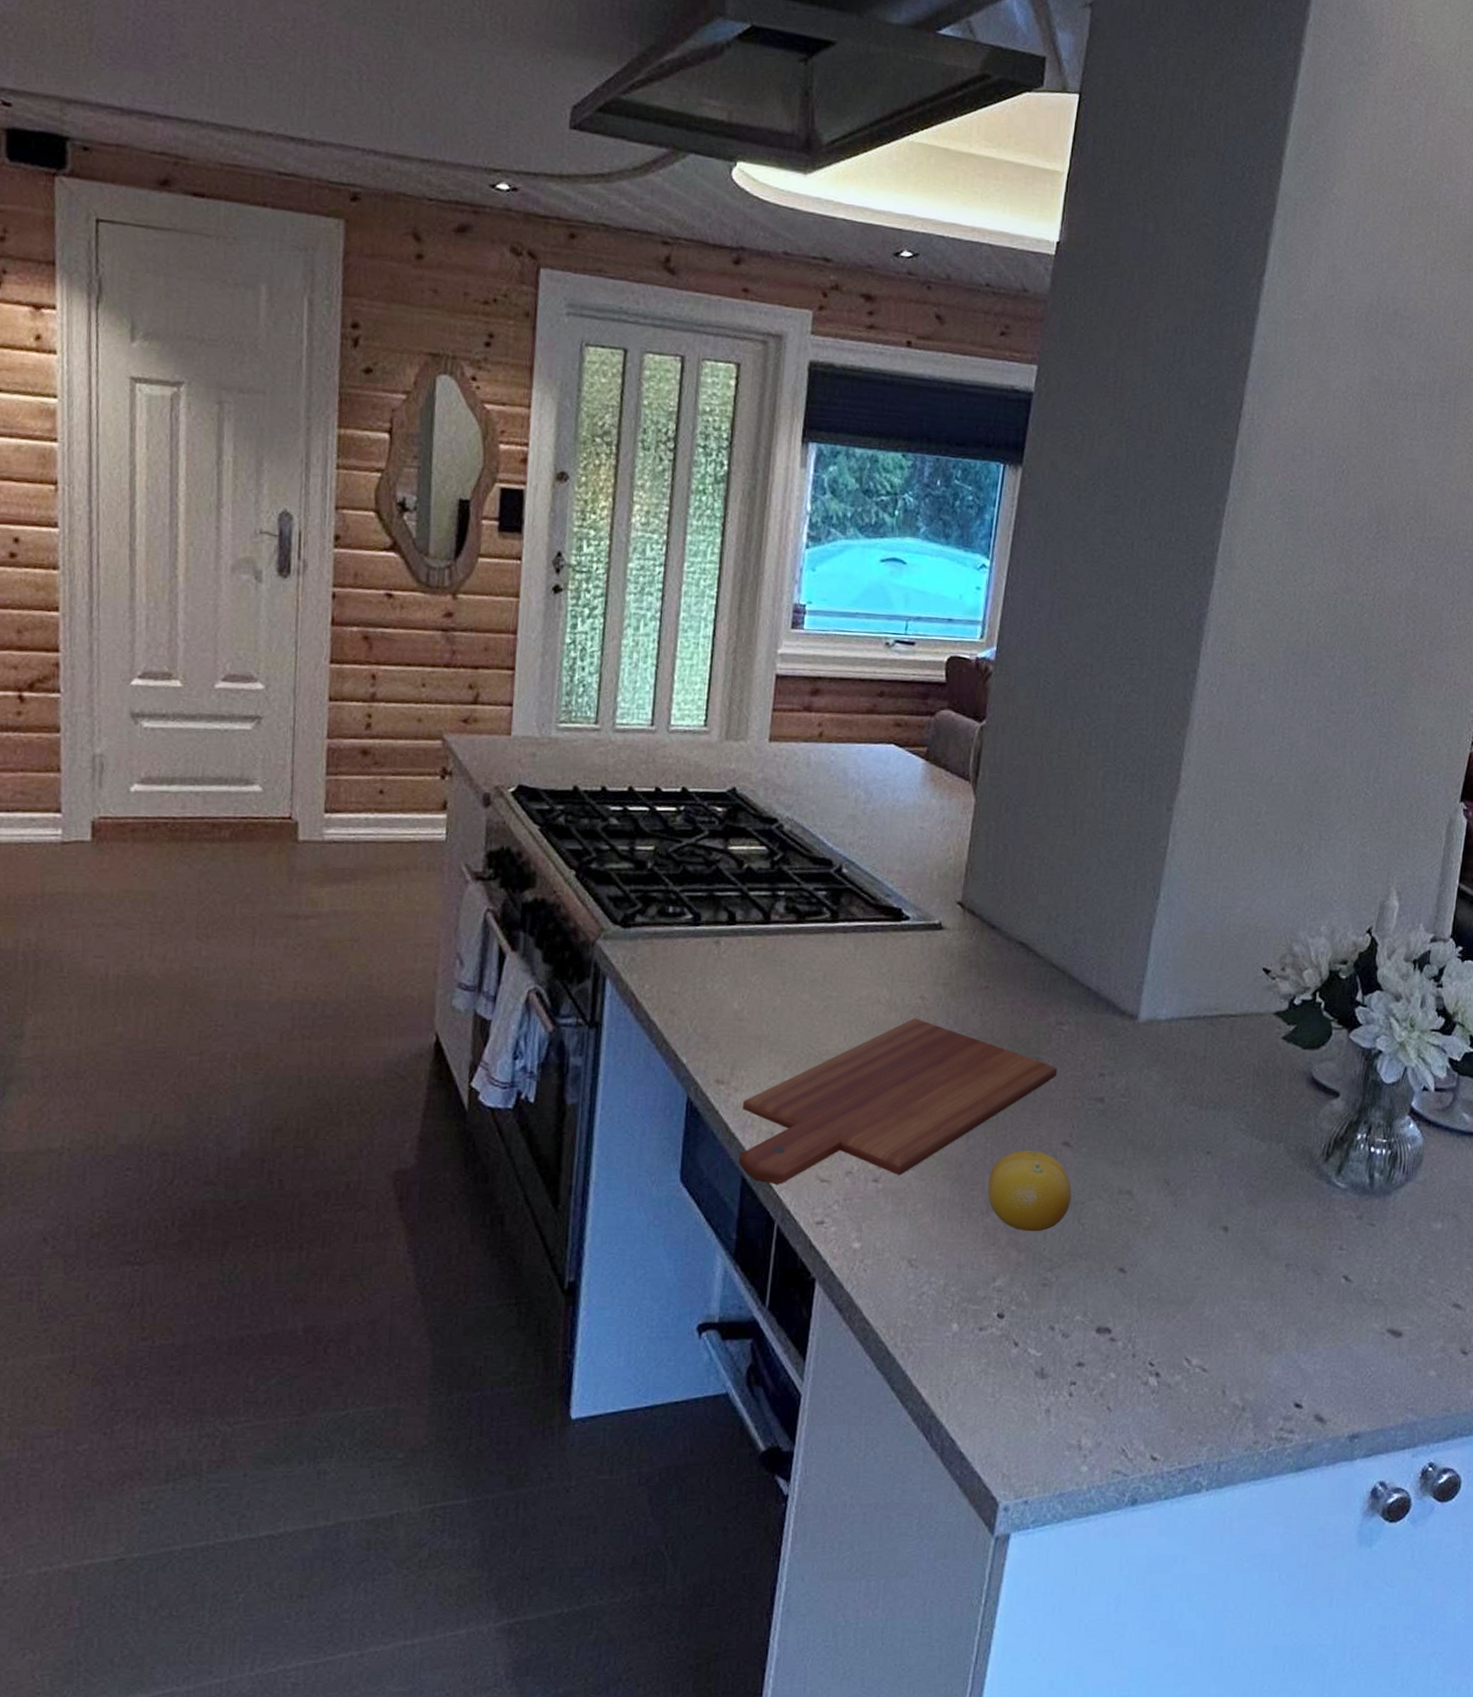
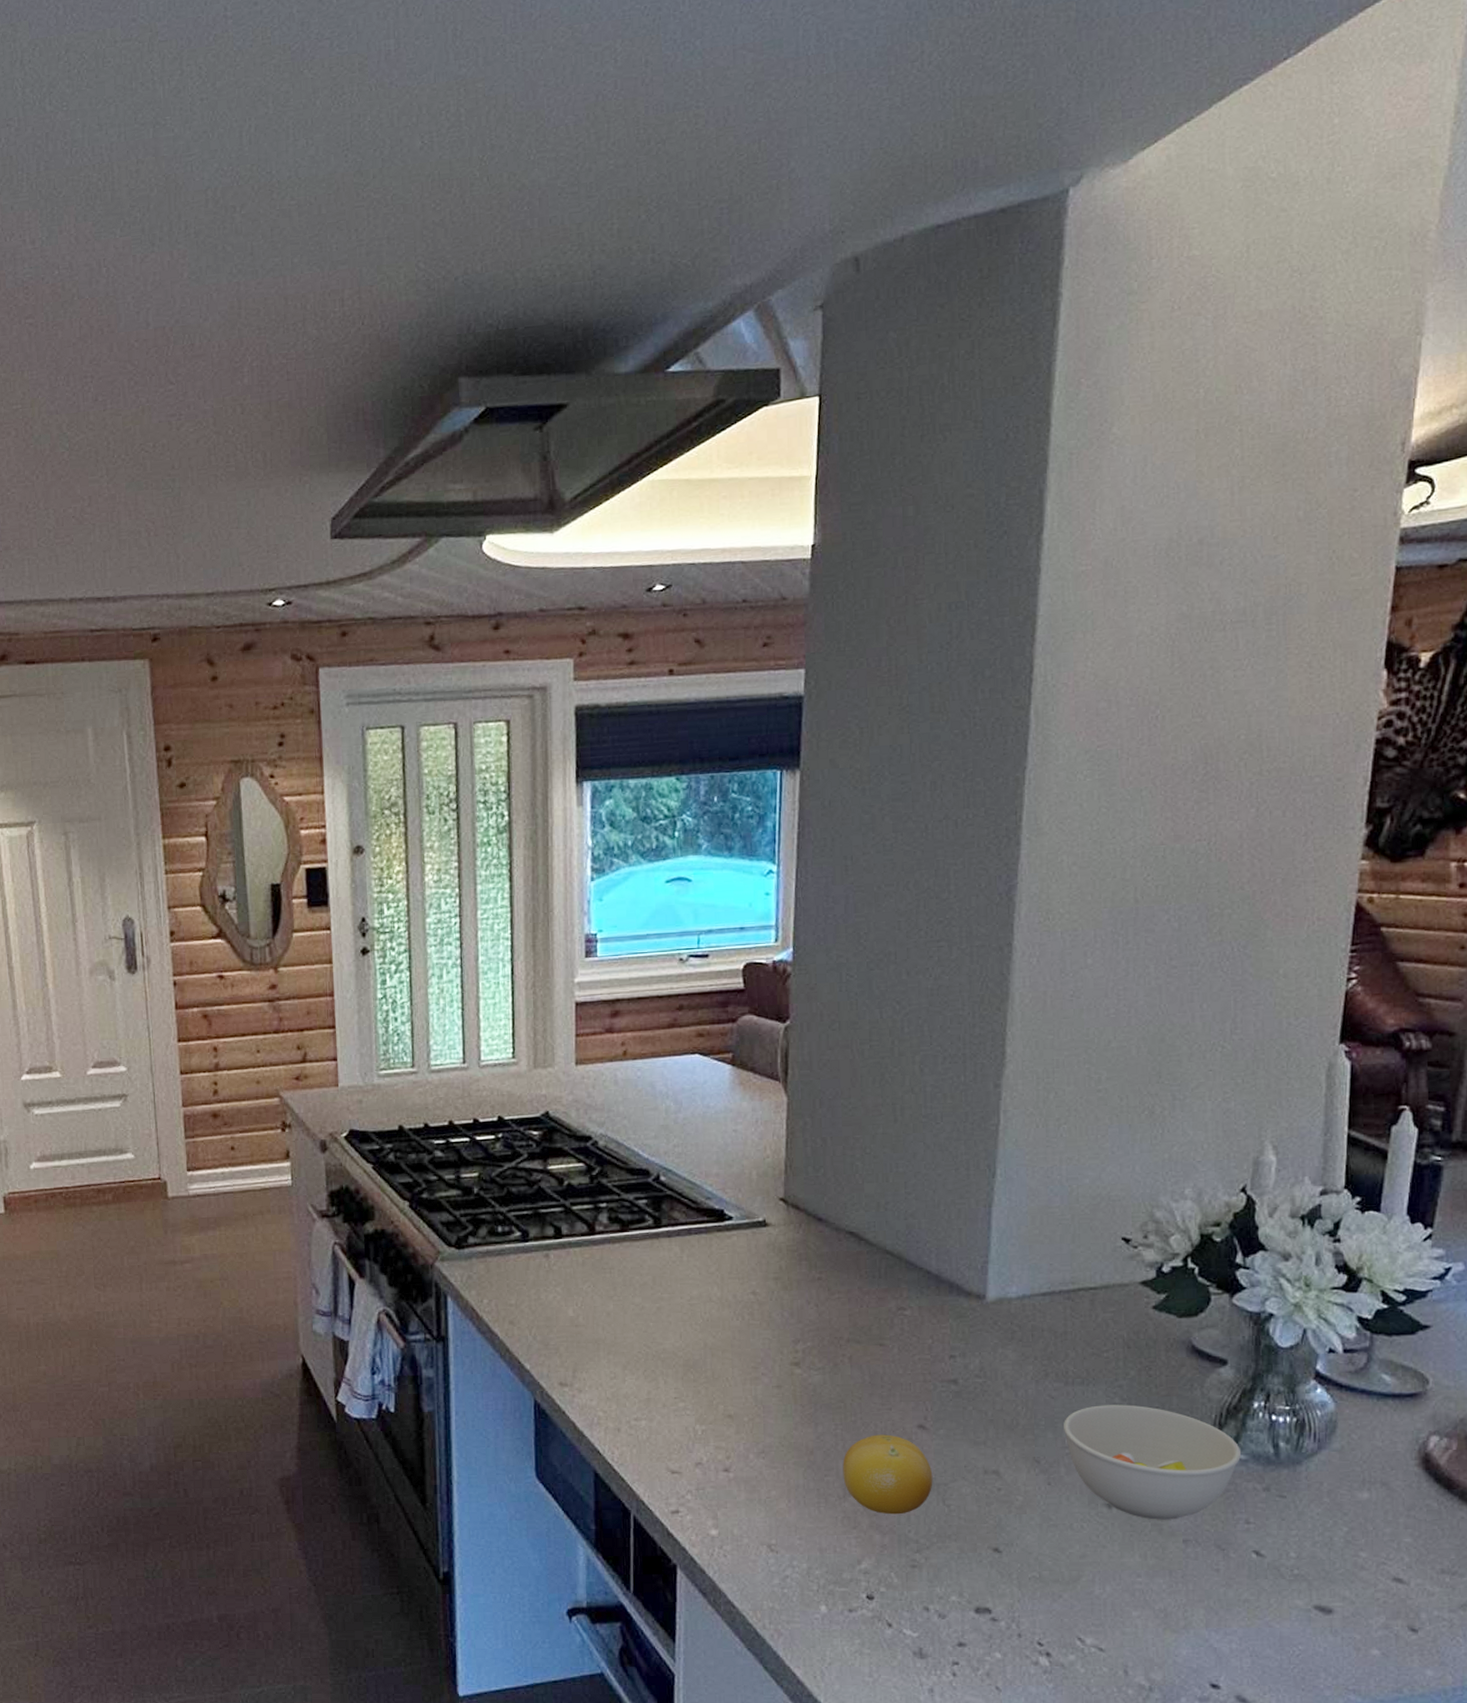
cutting board: present [738,1018,1058,1185] -> none [587,1313,904,1477]
soup bowl: none [1194,1130,1343,1244] -> present [1064,1404,1242,1520]

